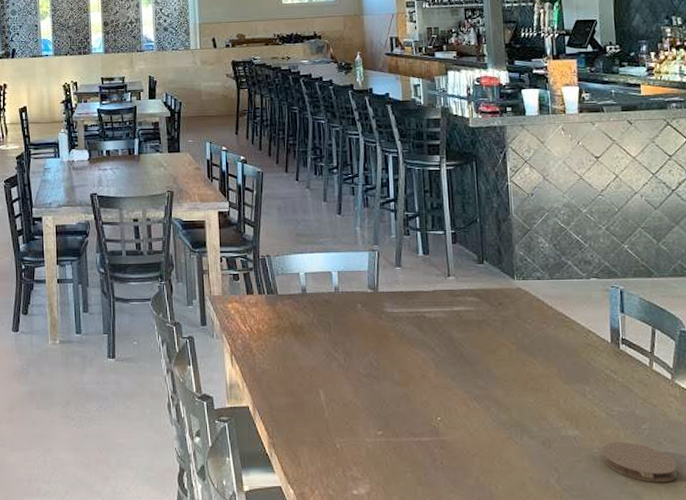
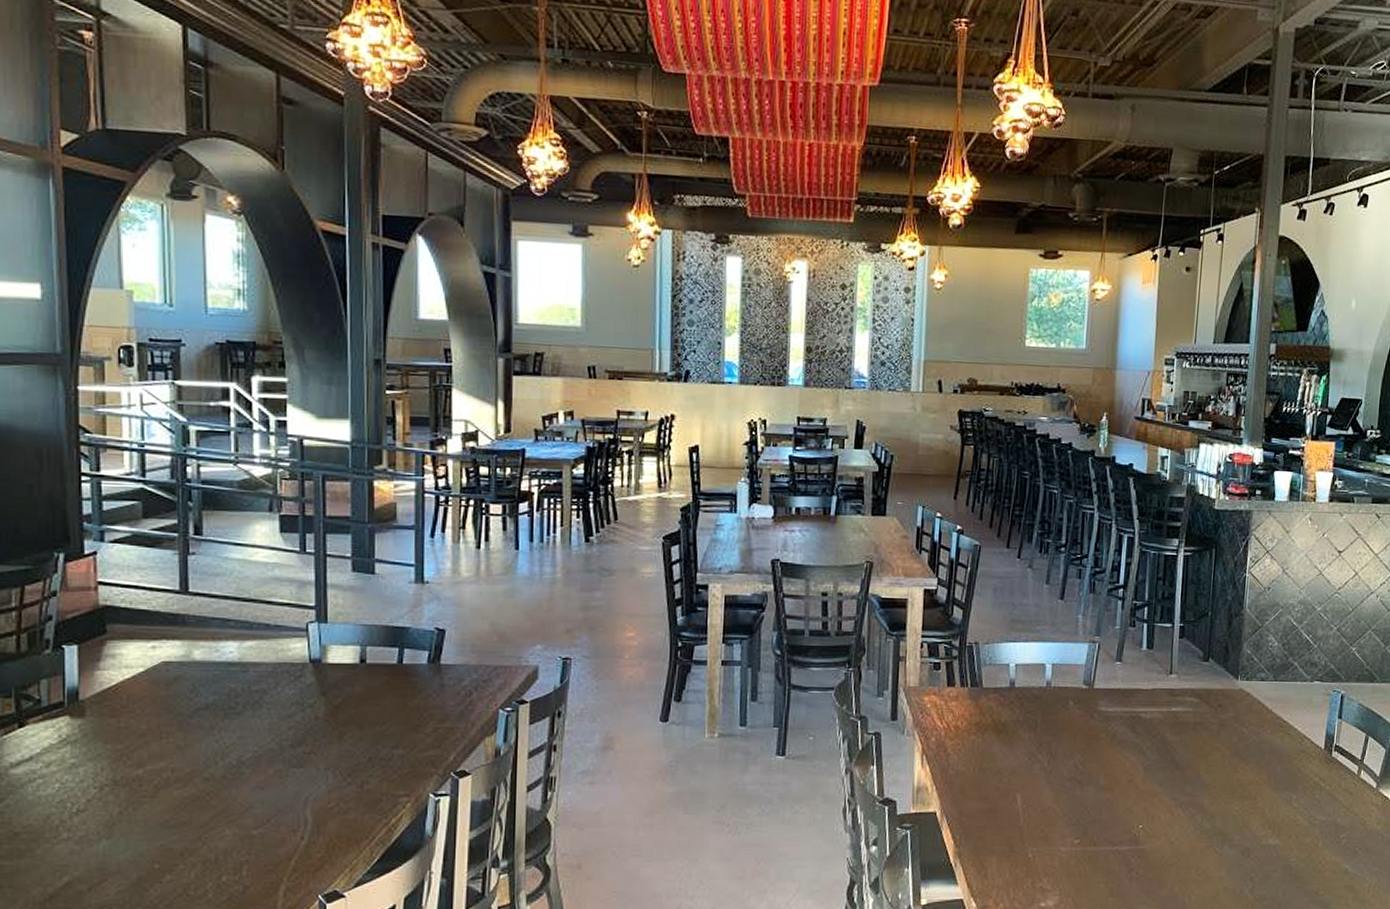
coaster: present [602,442,678,483] -> none [1298,851,1368,892]

